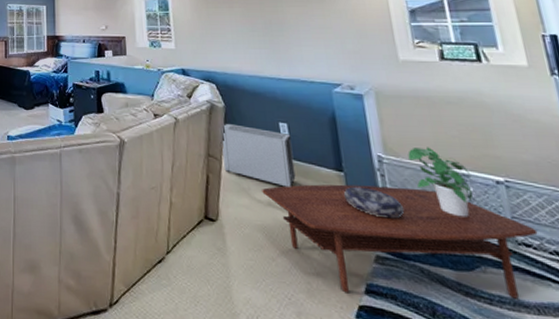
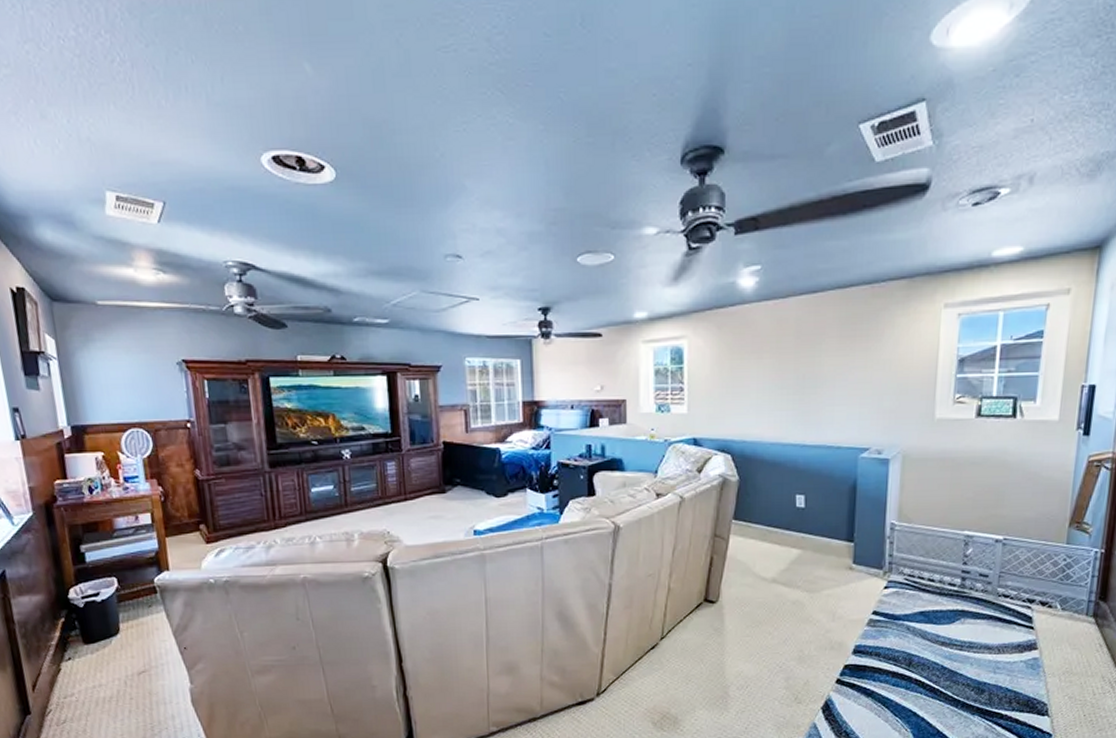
air purifier: present [222,124,296,187] -> none [730,500,806,562]
coffee table: present [262,184,538,299] -> none [768,553,1018,656]
decorative bowl: present [344,186,405,219] -> none [850,555,905,584]
potted plant: present [408,147,473,217] -> none [920,511,974,576]

